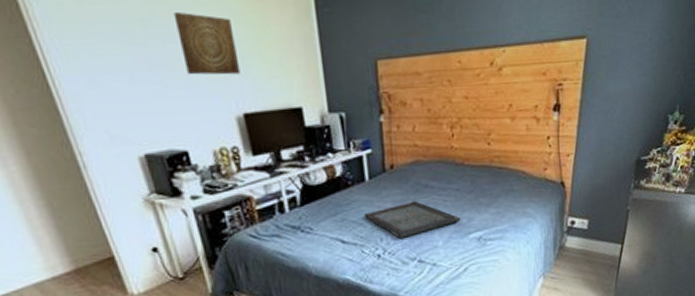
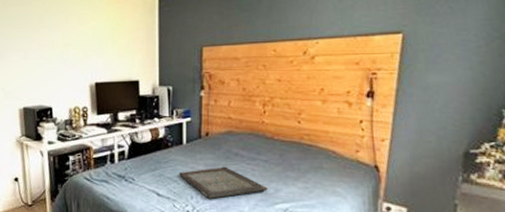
wall art: present [173,12,241,75] -> none [60,11,98,54]

